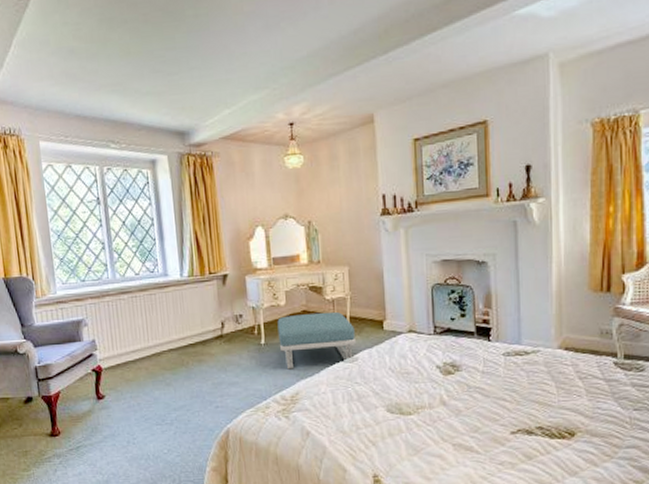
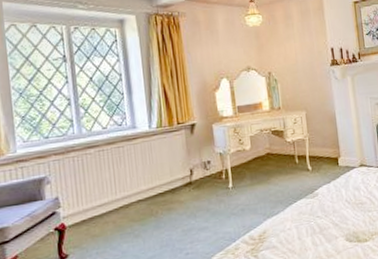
footstool: present [277,311,357,370] -> none [243,152,316,210]

